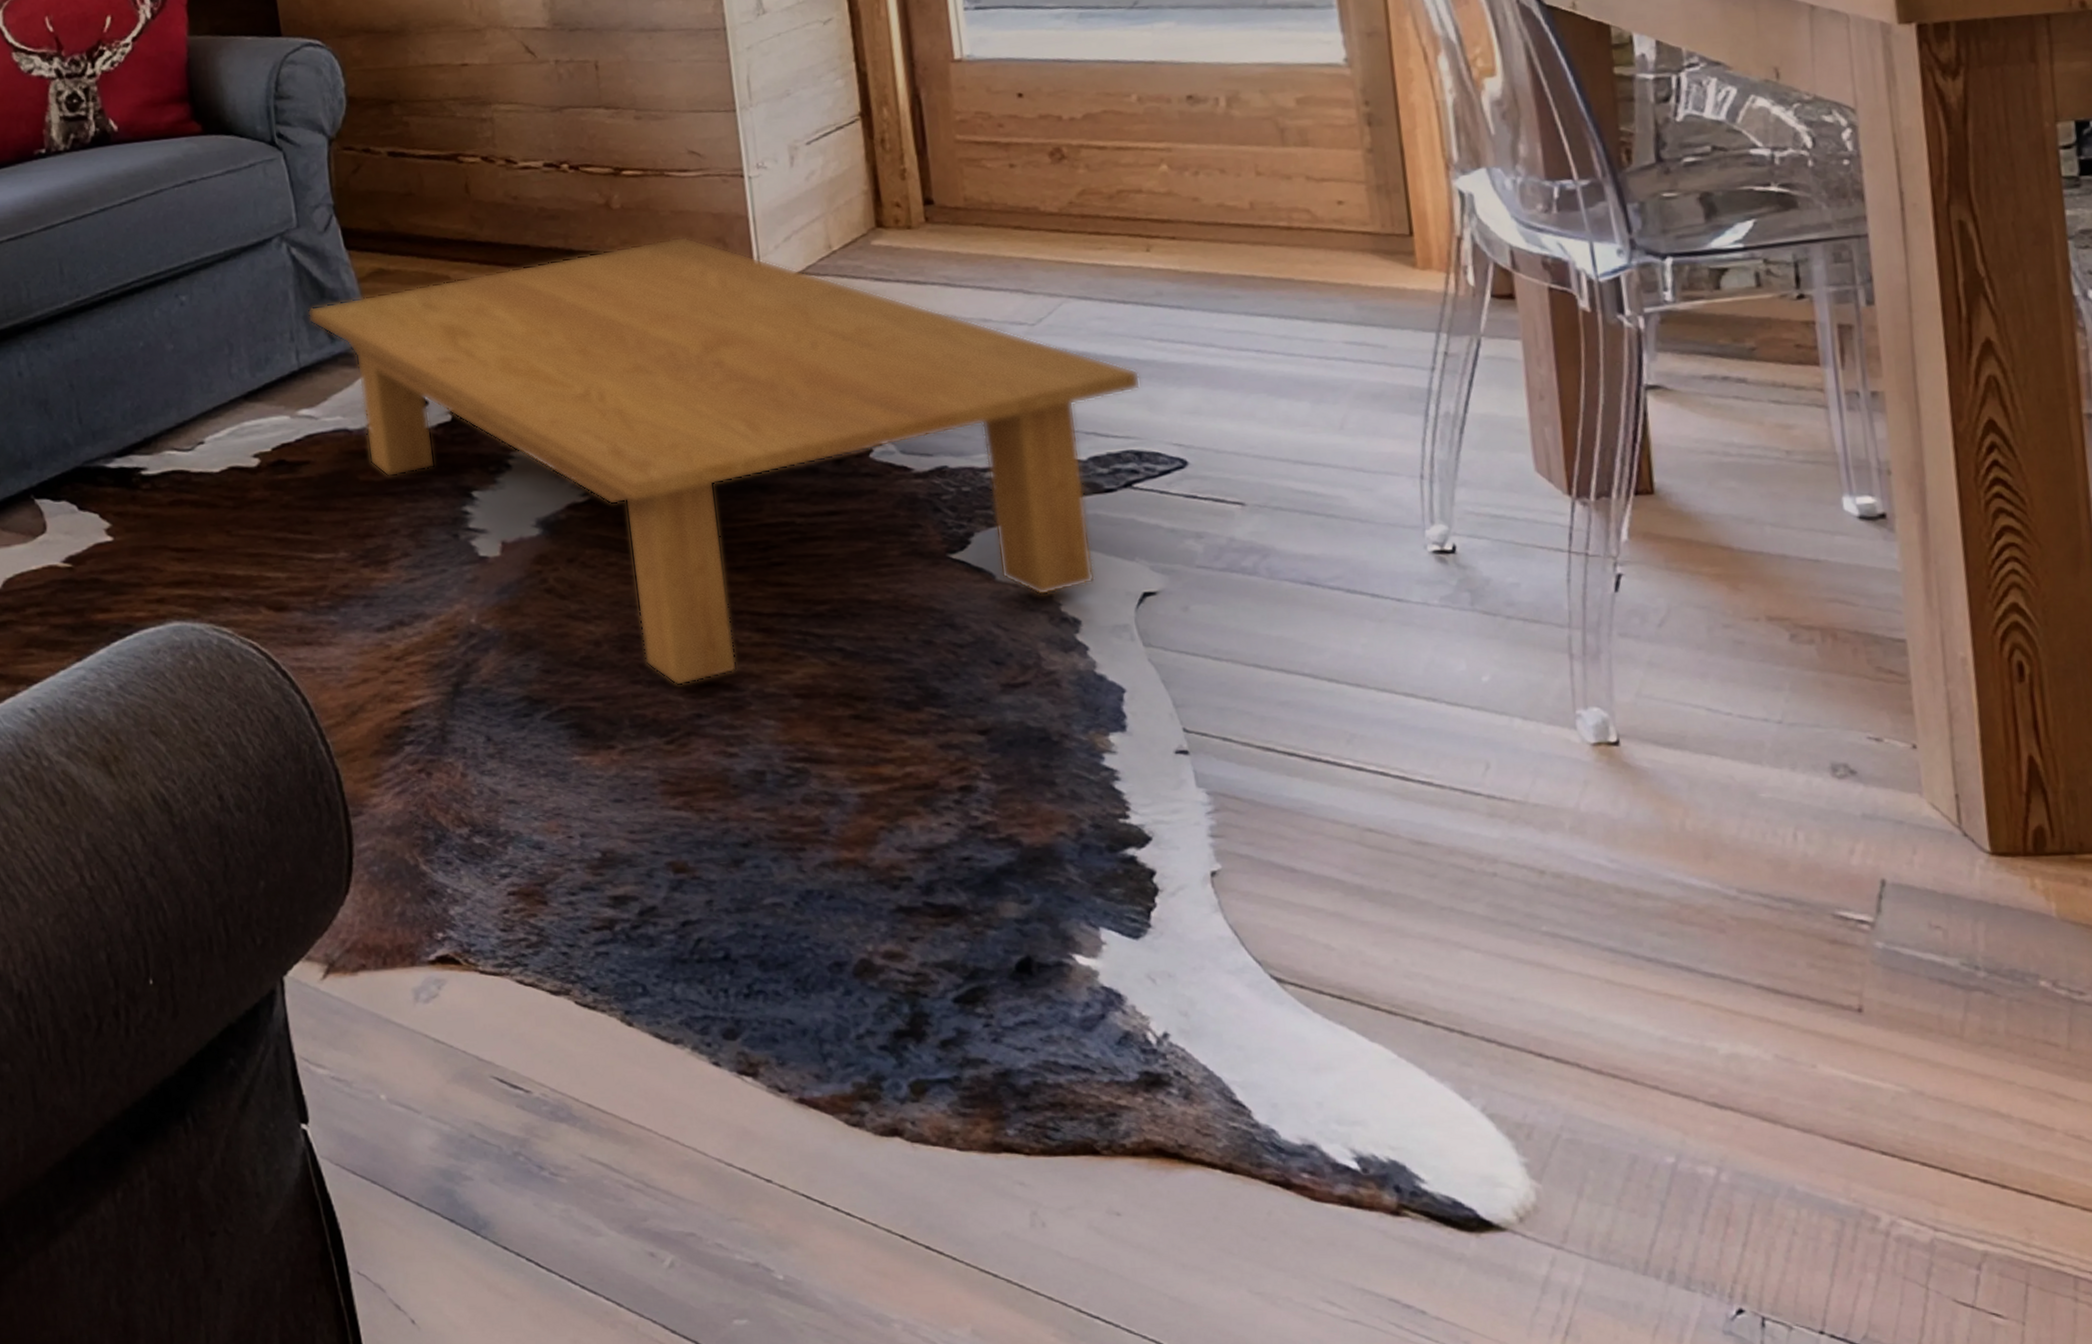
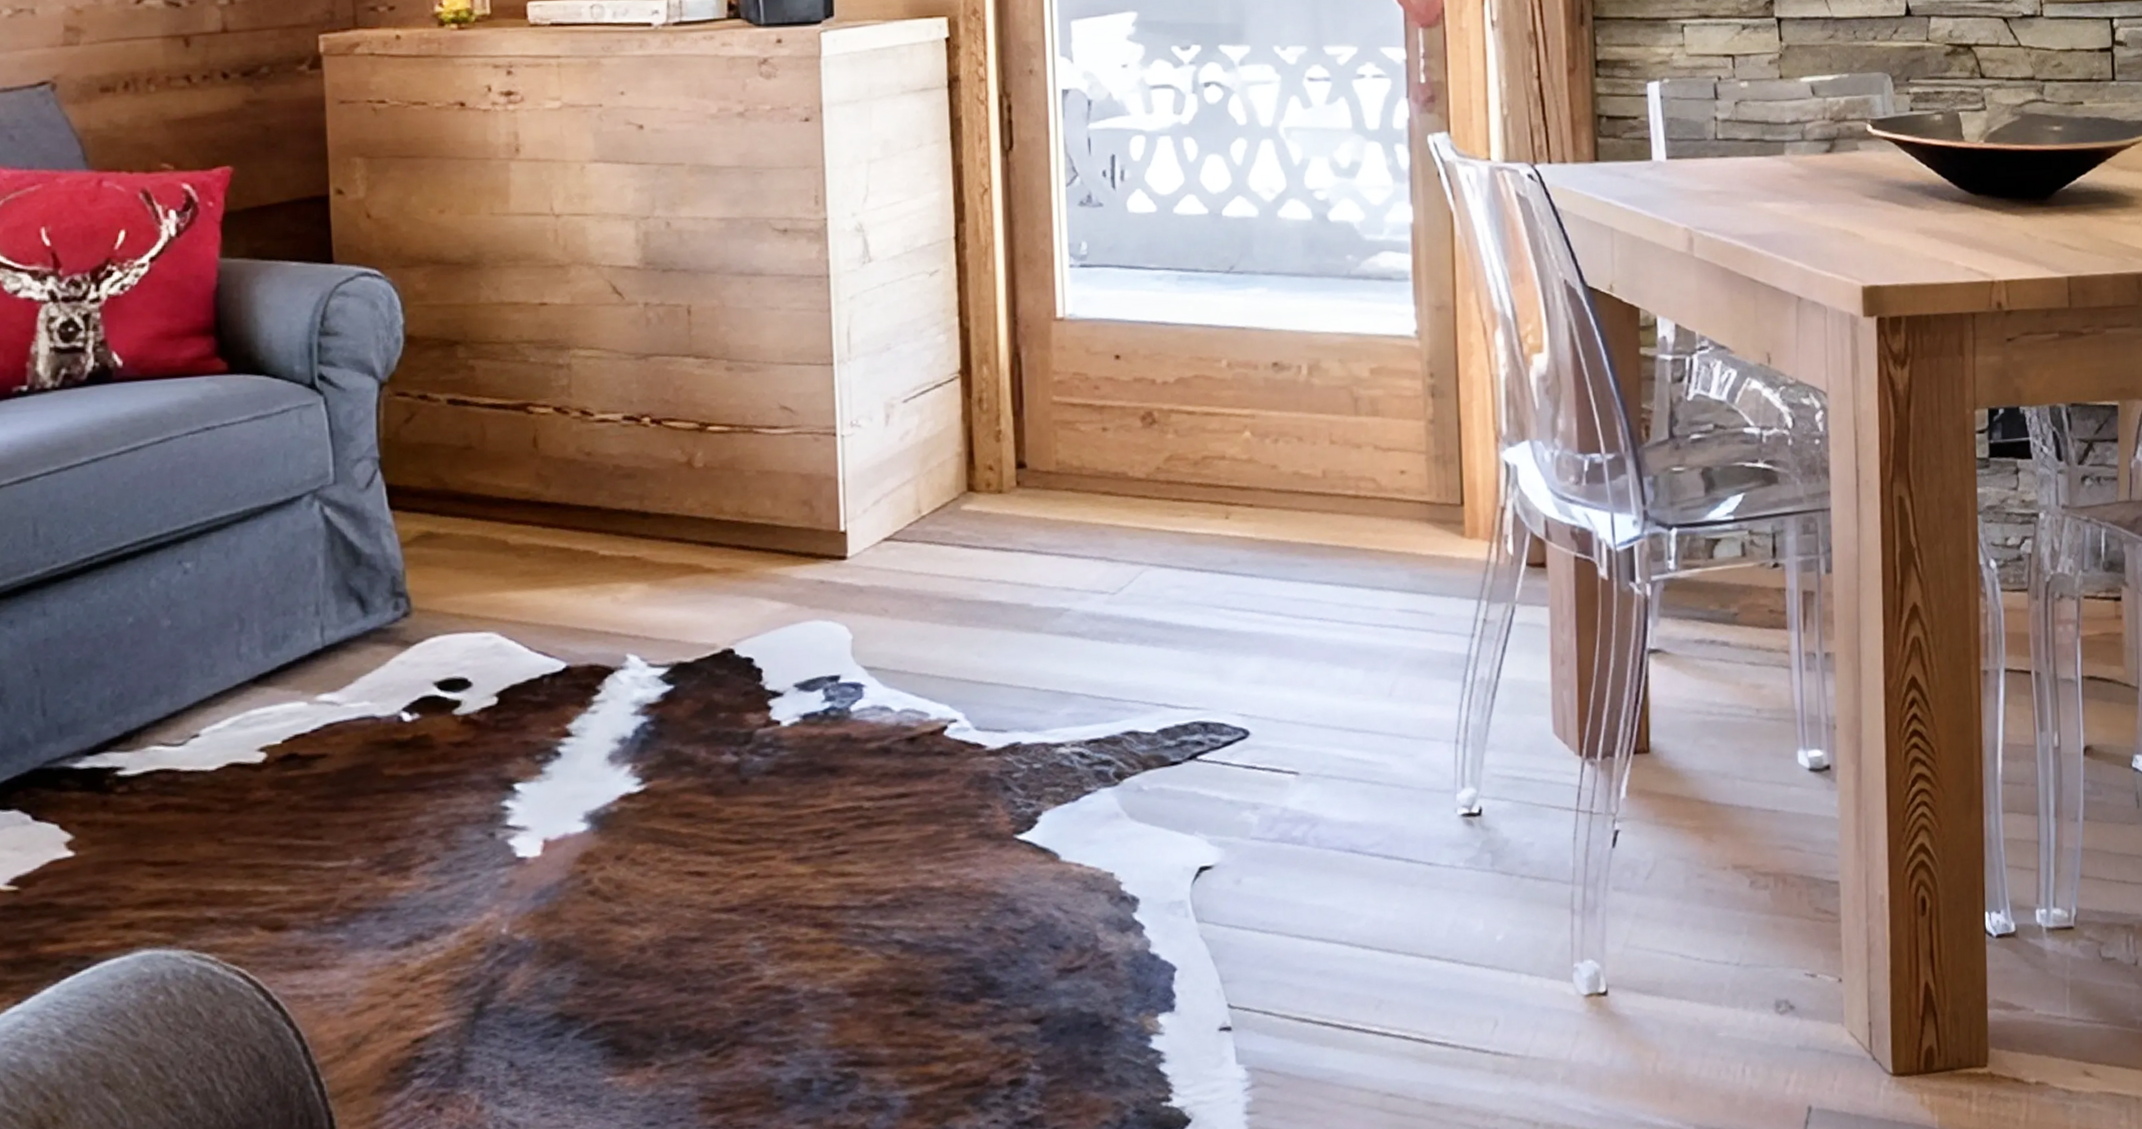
coffee table: present [308,236,1141,686] -> none [339,498,1212,992]

